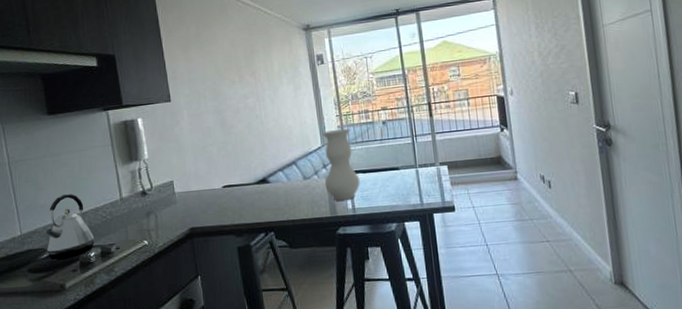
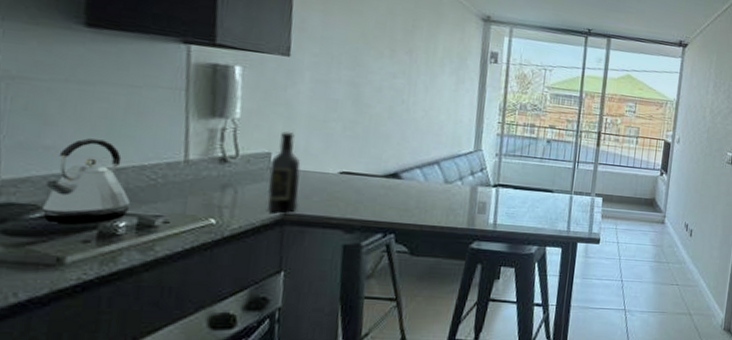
wine bottle: none [174,161,200,229] -> present [267,132,301,214]
vase: present [321,128,360,201] -> none [468,136,511,214]

